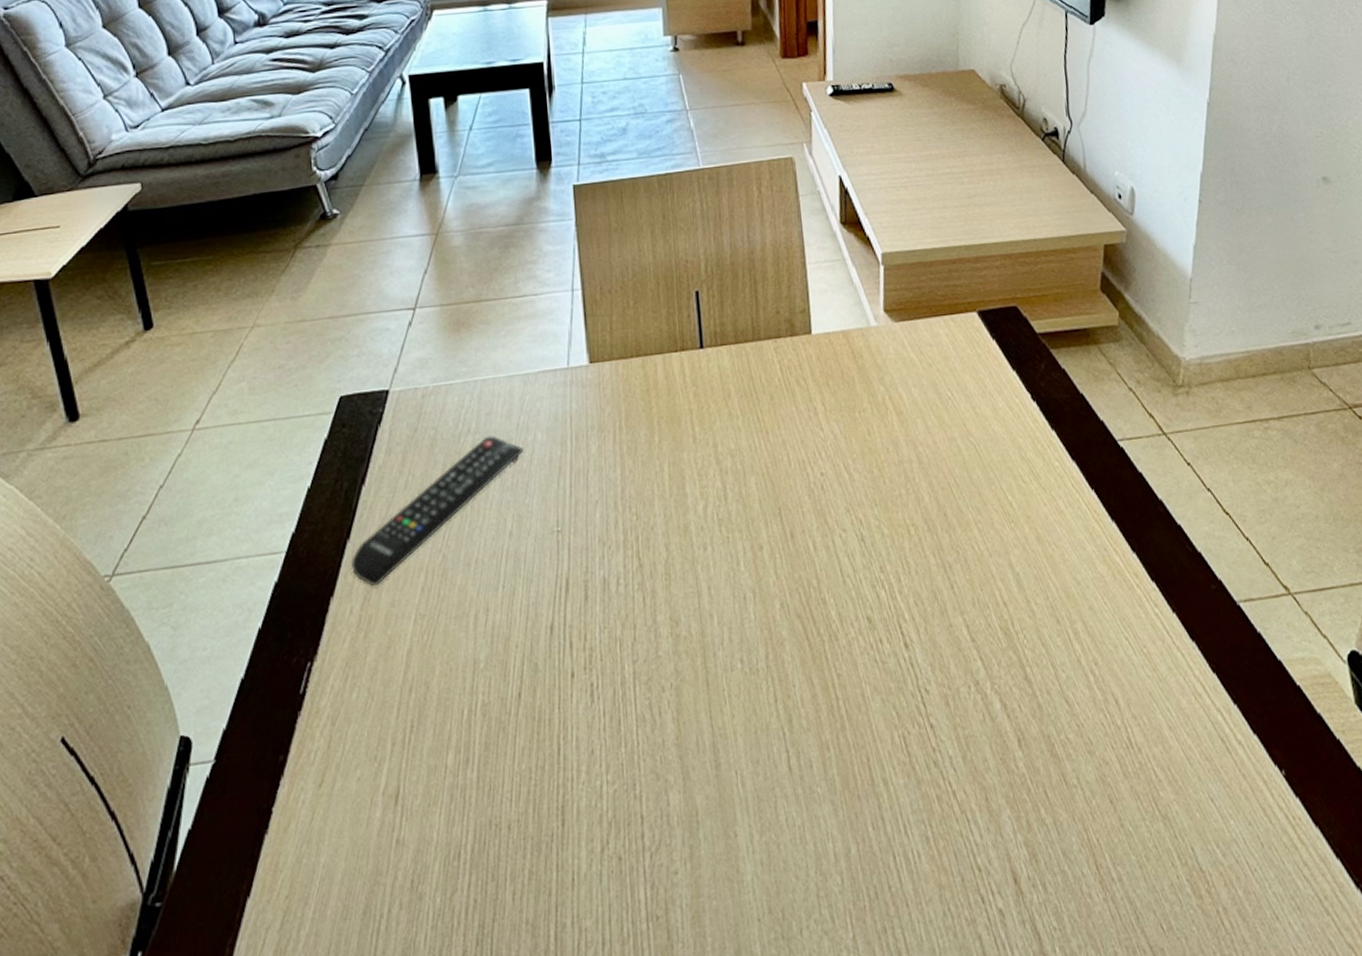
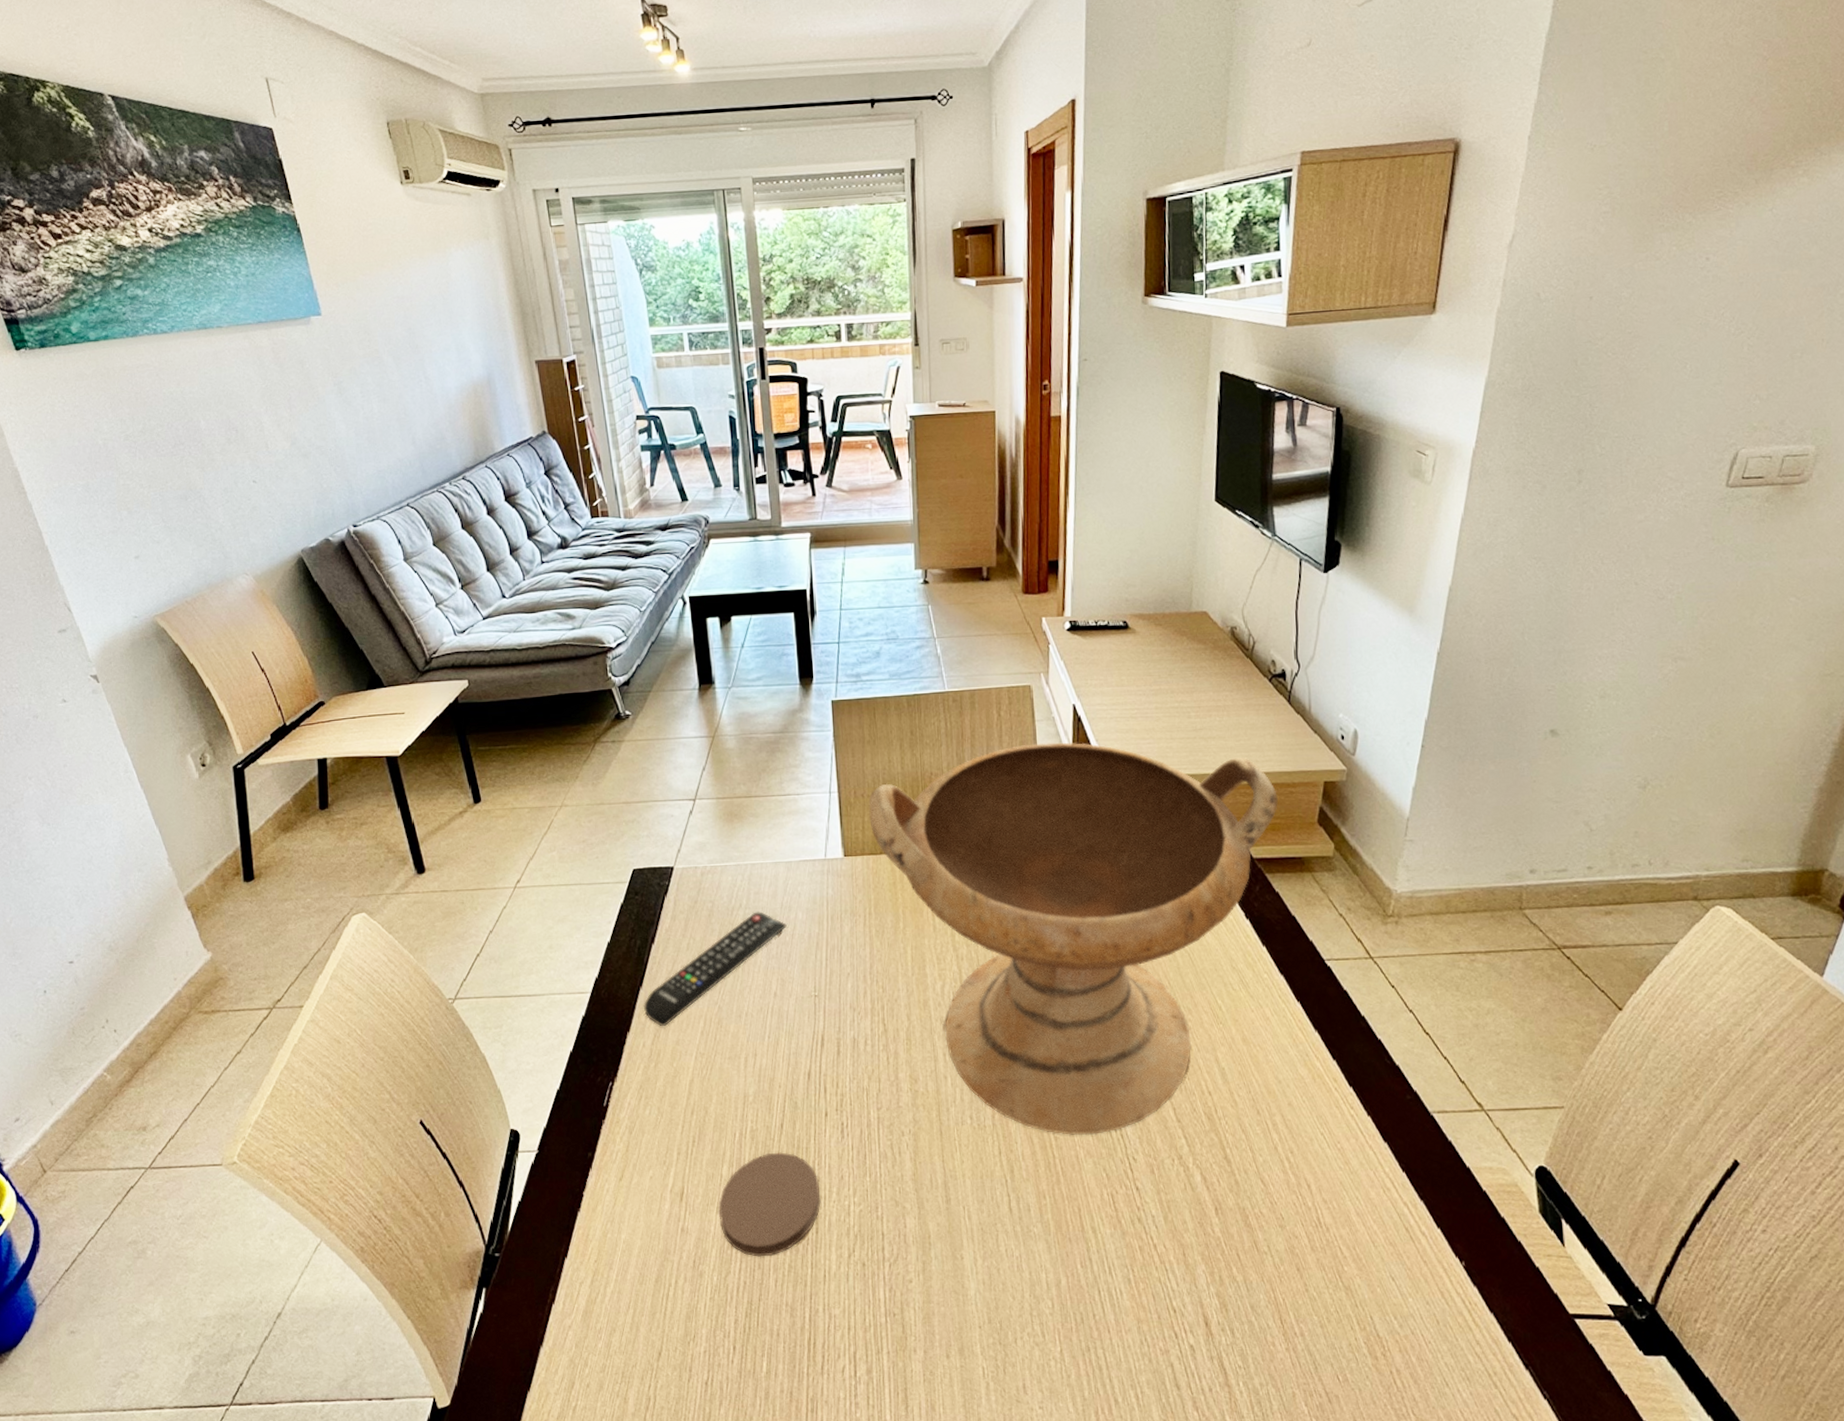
coaster: none [443,728,568,866] -> present [719,1152,821,1257]
decorative bowl: none [616,217,1059,671] -> present [868,742,1278,1135]

